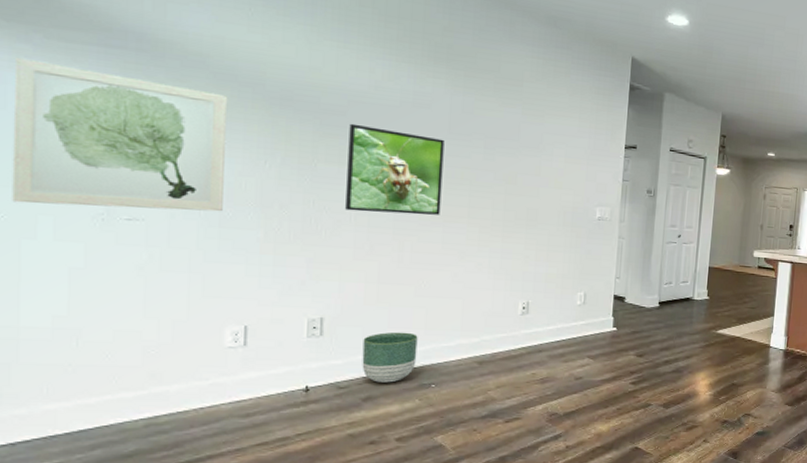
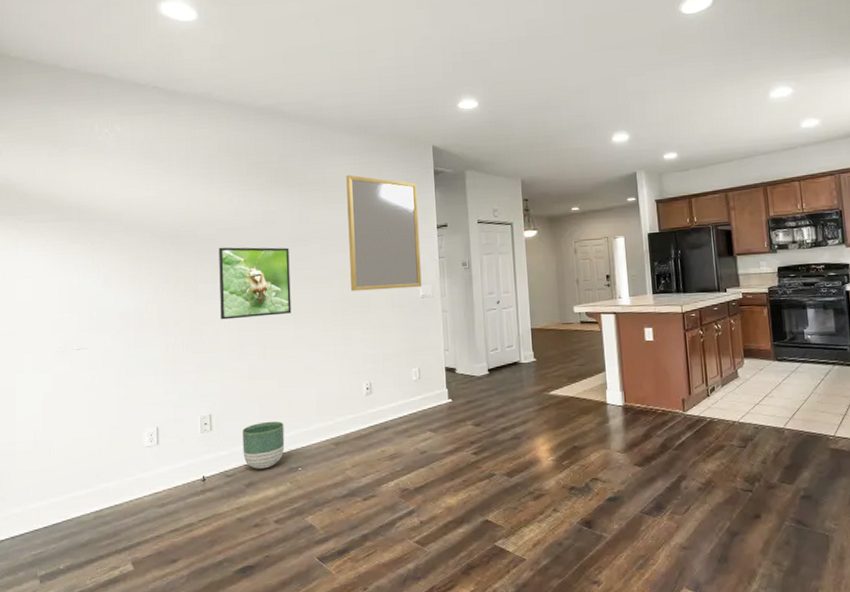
wall art: present [12,56,228,212] -> none [9,239,137,347]
home mirror: none [517,69,608,209] -> present [346,174,422,292]

